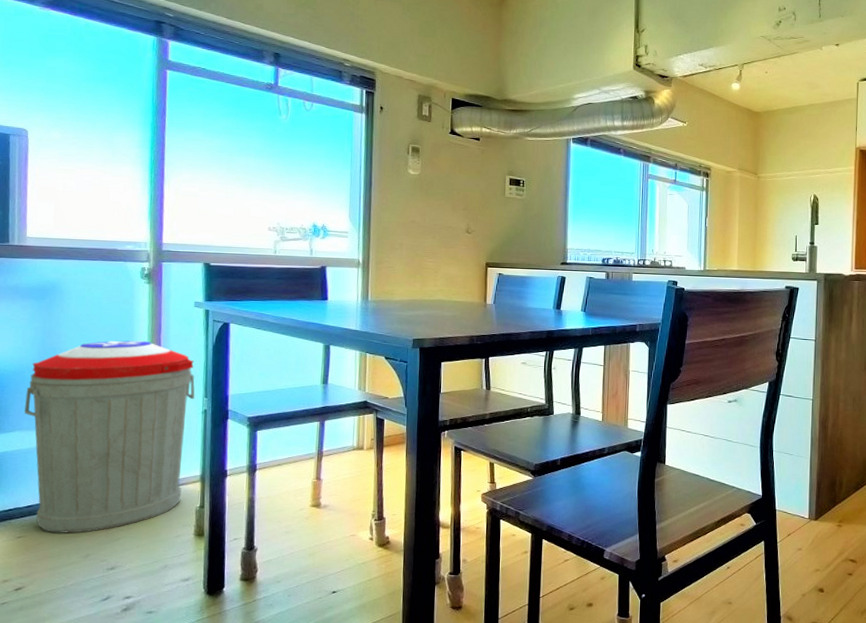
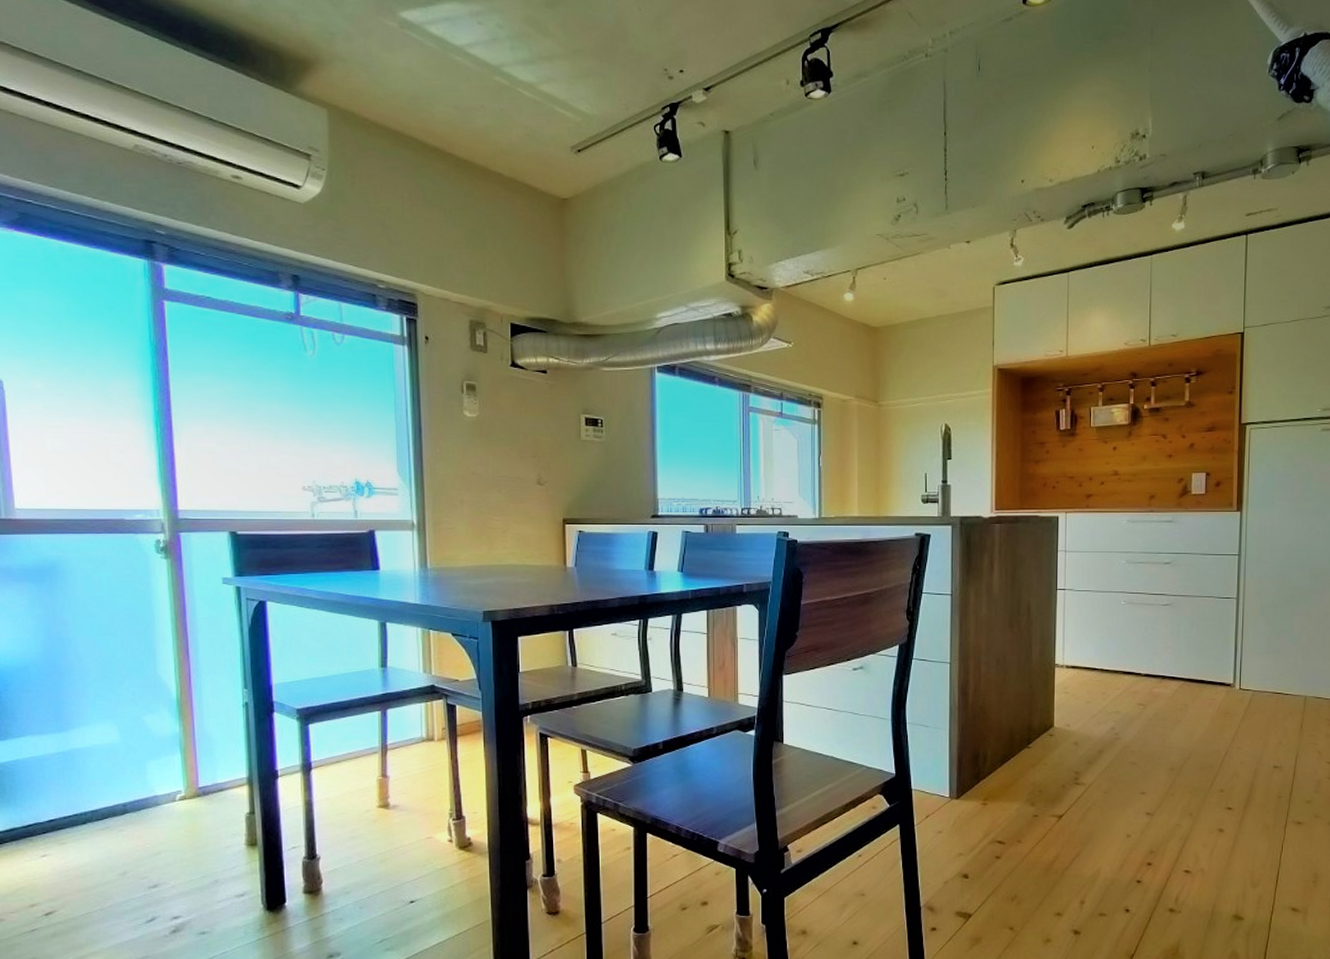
trash can: present [24,340,195,534] -> none [34,626,233,849]

